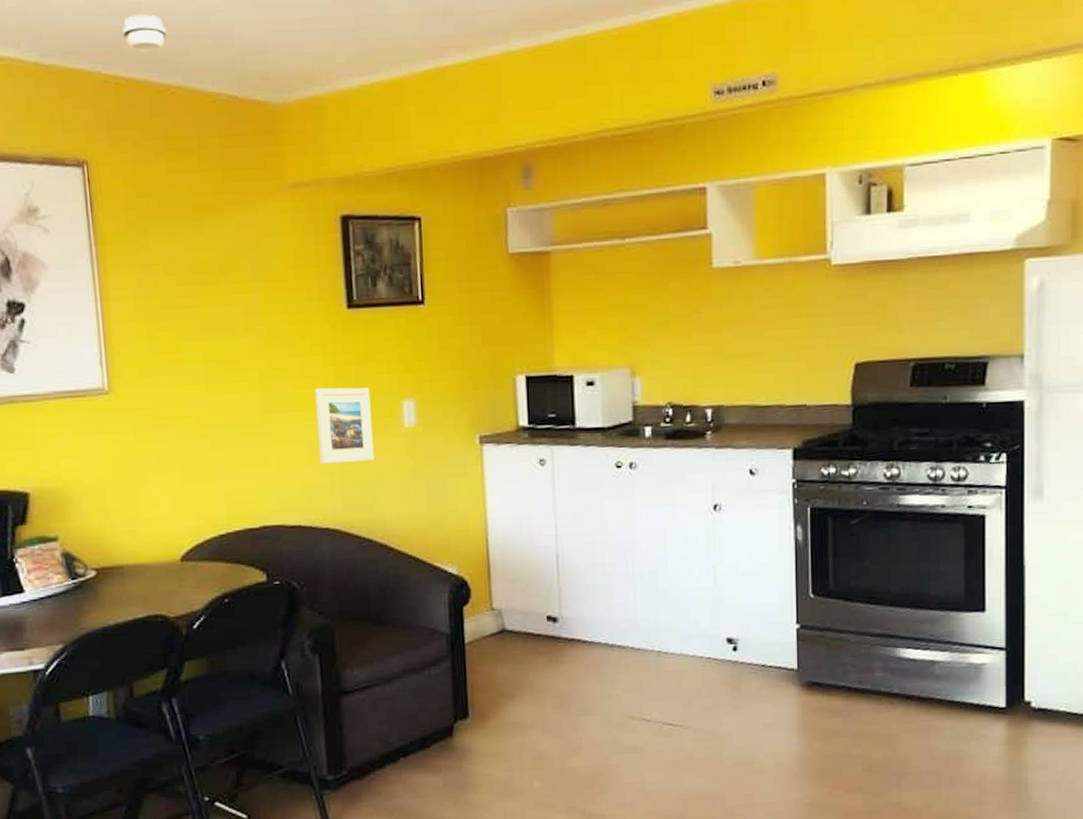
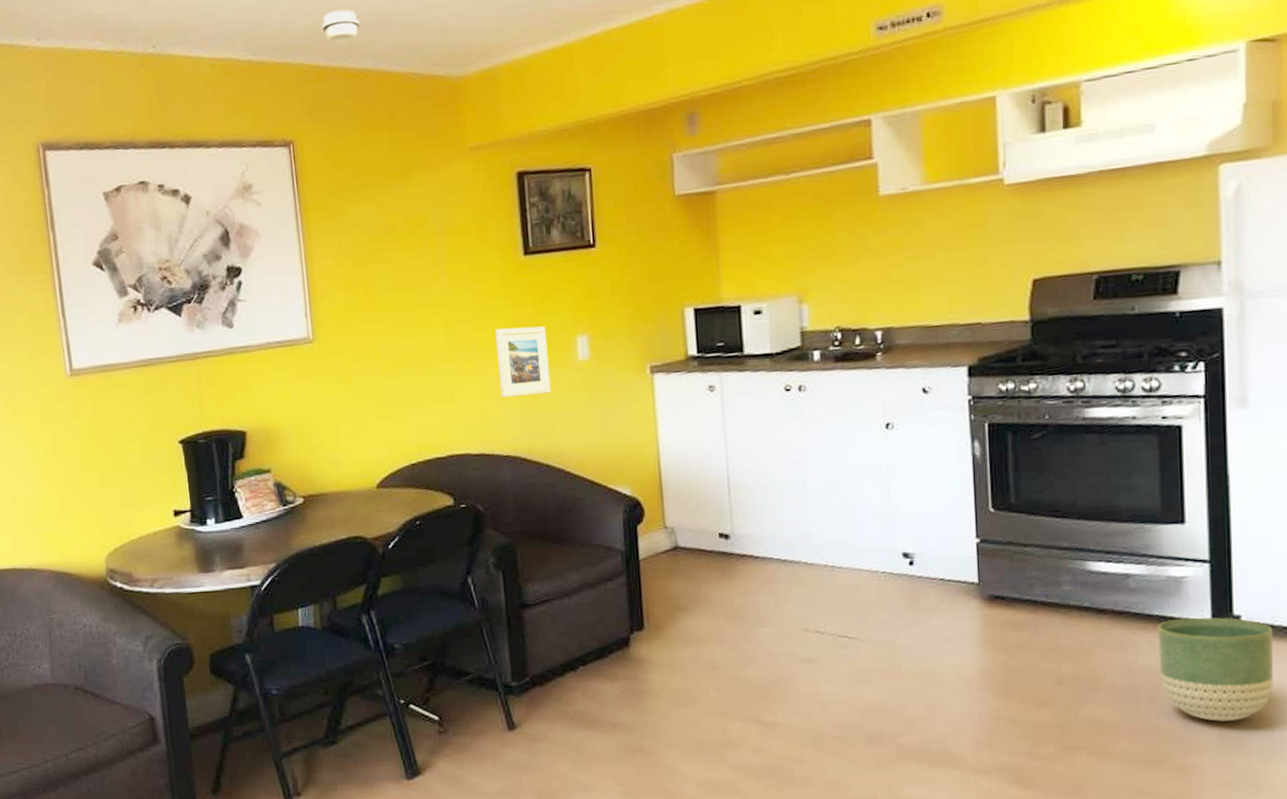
planter: none [959,703,1058,805] -> present [1158,616,1274,723]

